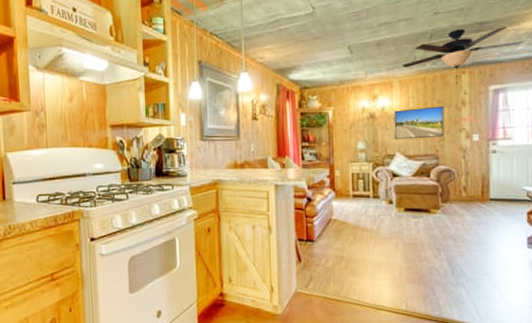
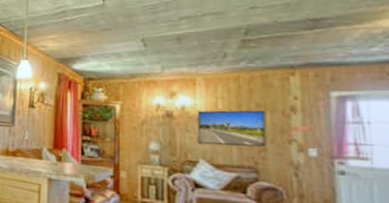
ceiling fan: present [402,27,523,84] -> none [208,25,380,86]

